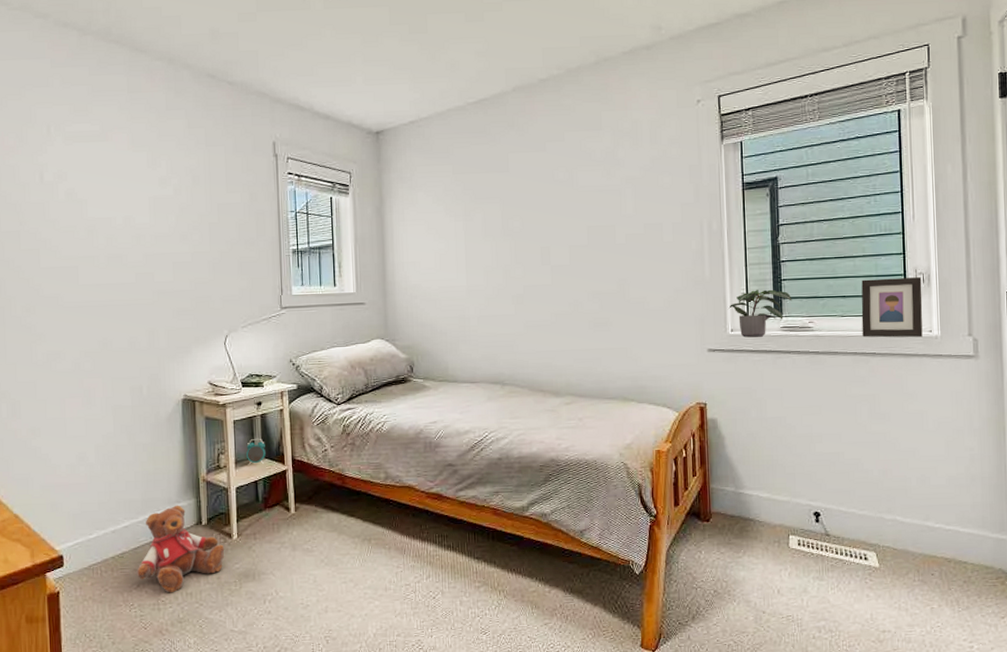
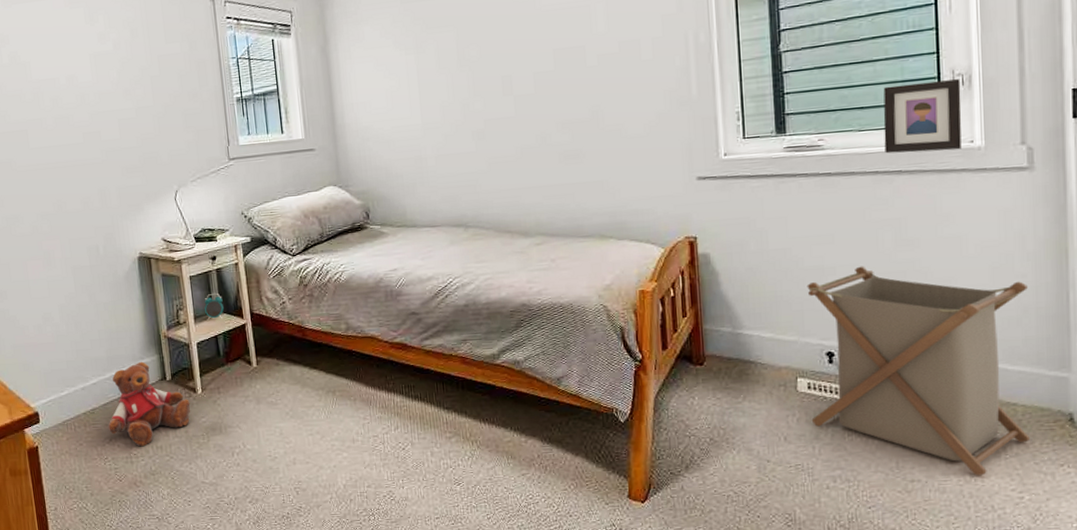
potted plant: present [729,289,792,338] -> none [721,105,798,162]
laundry basket: none [798,435,978,627] -> present [807,266,1031,476]

